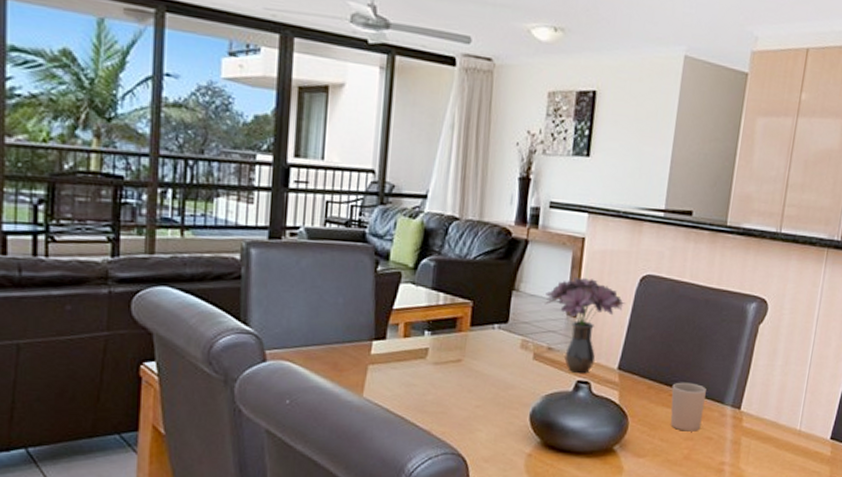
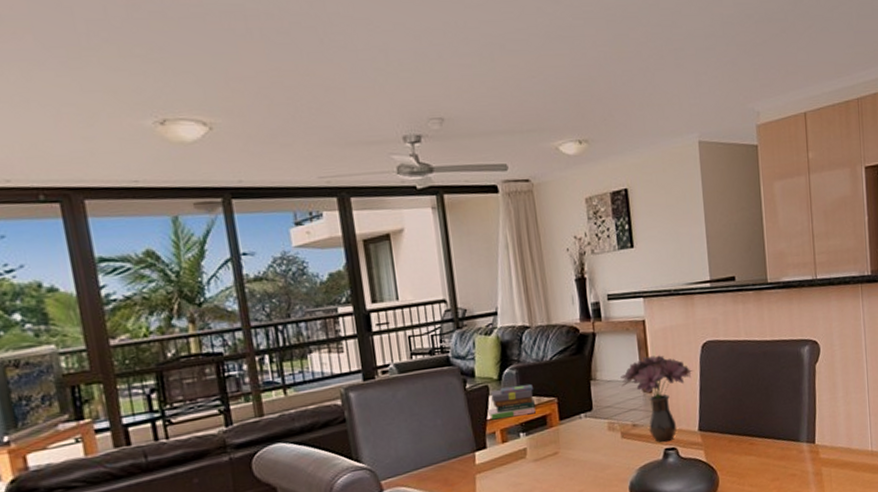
books: none [394,277,449,314] -> present [487,384,536,420]
mug: present [670,382,706,432] -> none [750,429,784,474]

